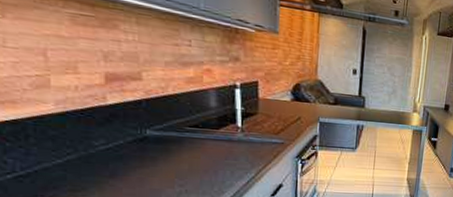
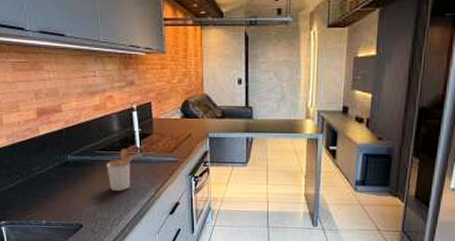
utensil holder: none [198,126,241,172] -> present [106,148,140,191]

